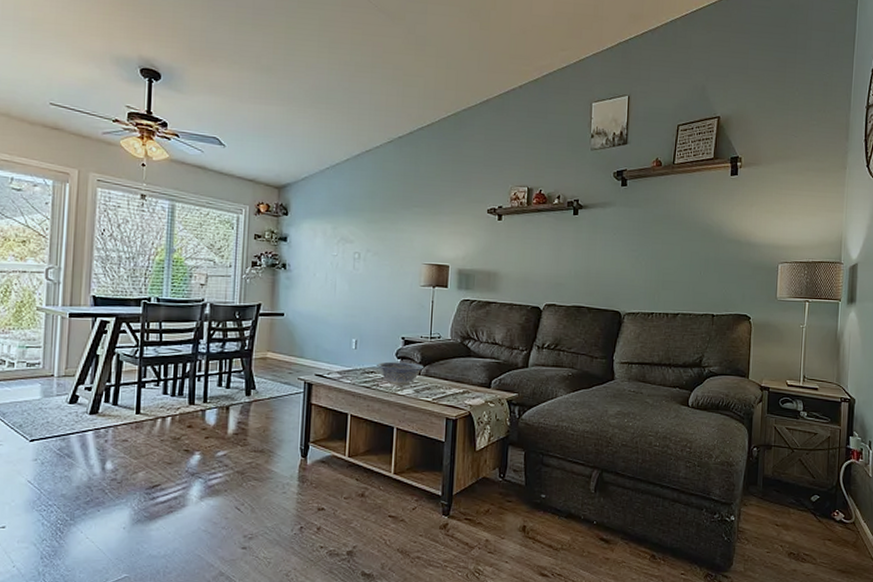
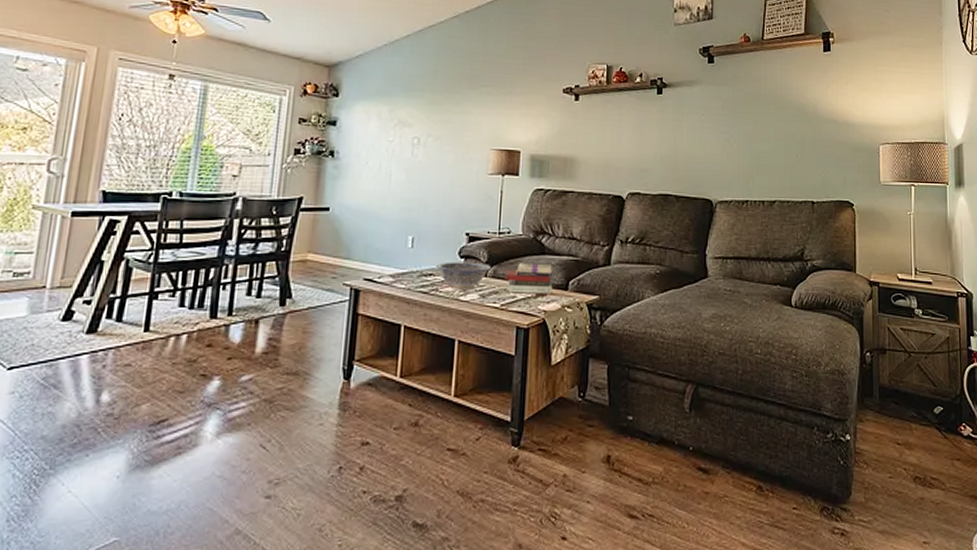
books: none [436,364,478,393] -> present [505,263,553,297]

